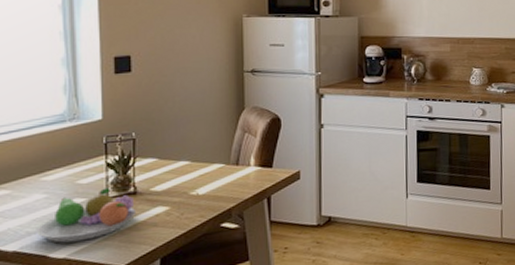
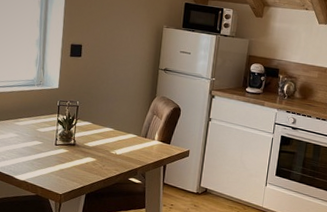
fruit bowl: present [36,188,137,243] -> none [8,137,74,172]

